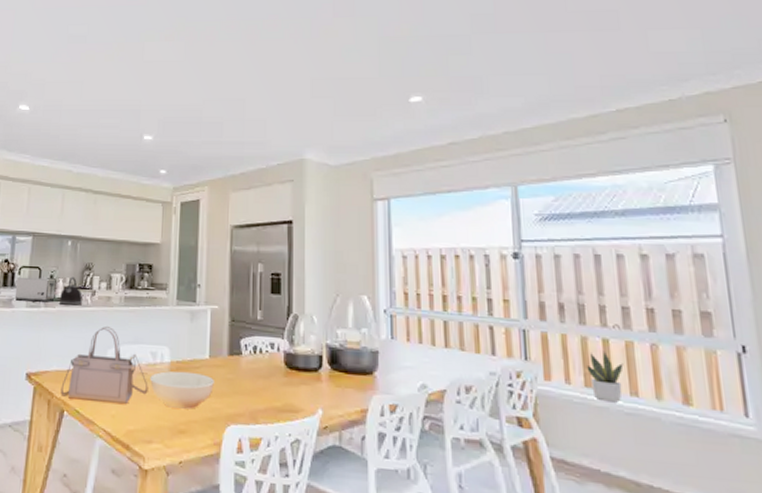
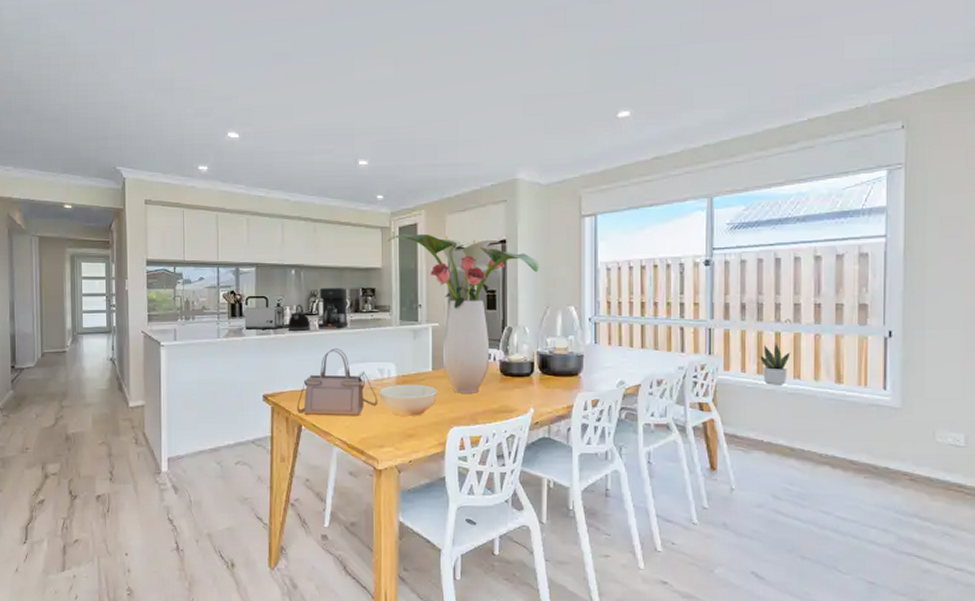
coffee maker: none [90,261,123,306] -> present [317,288,348,329]
flower arrangement: none [168,209,328,387] -> present [387,233,539,393]

